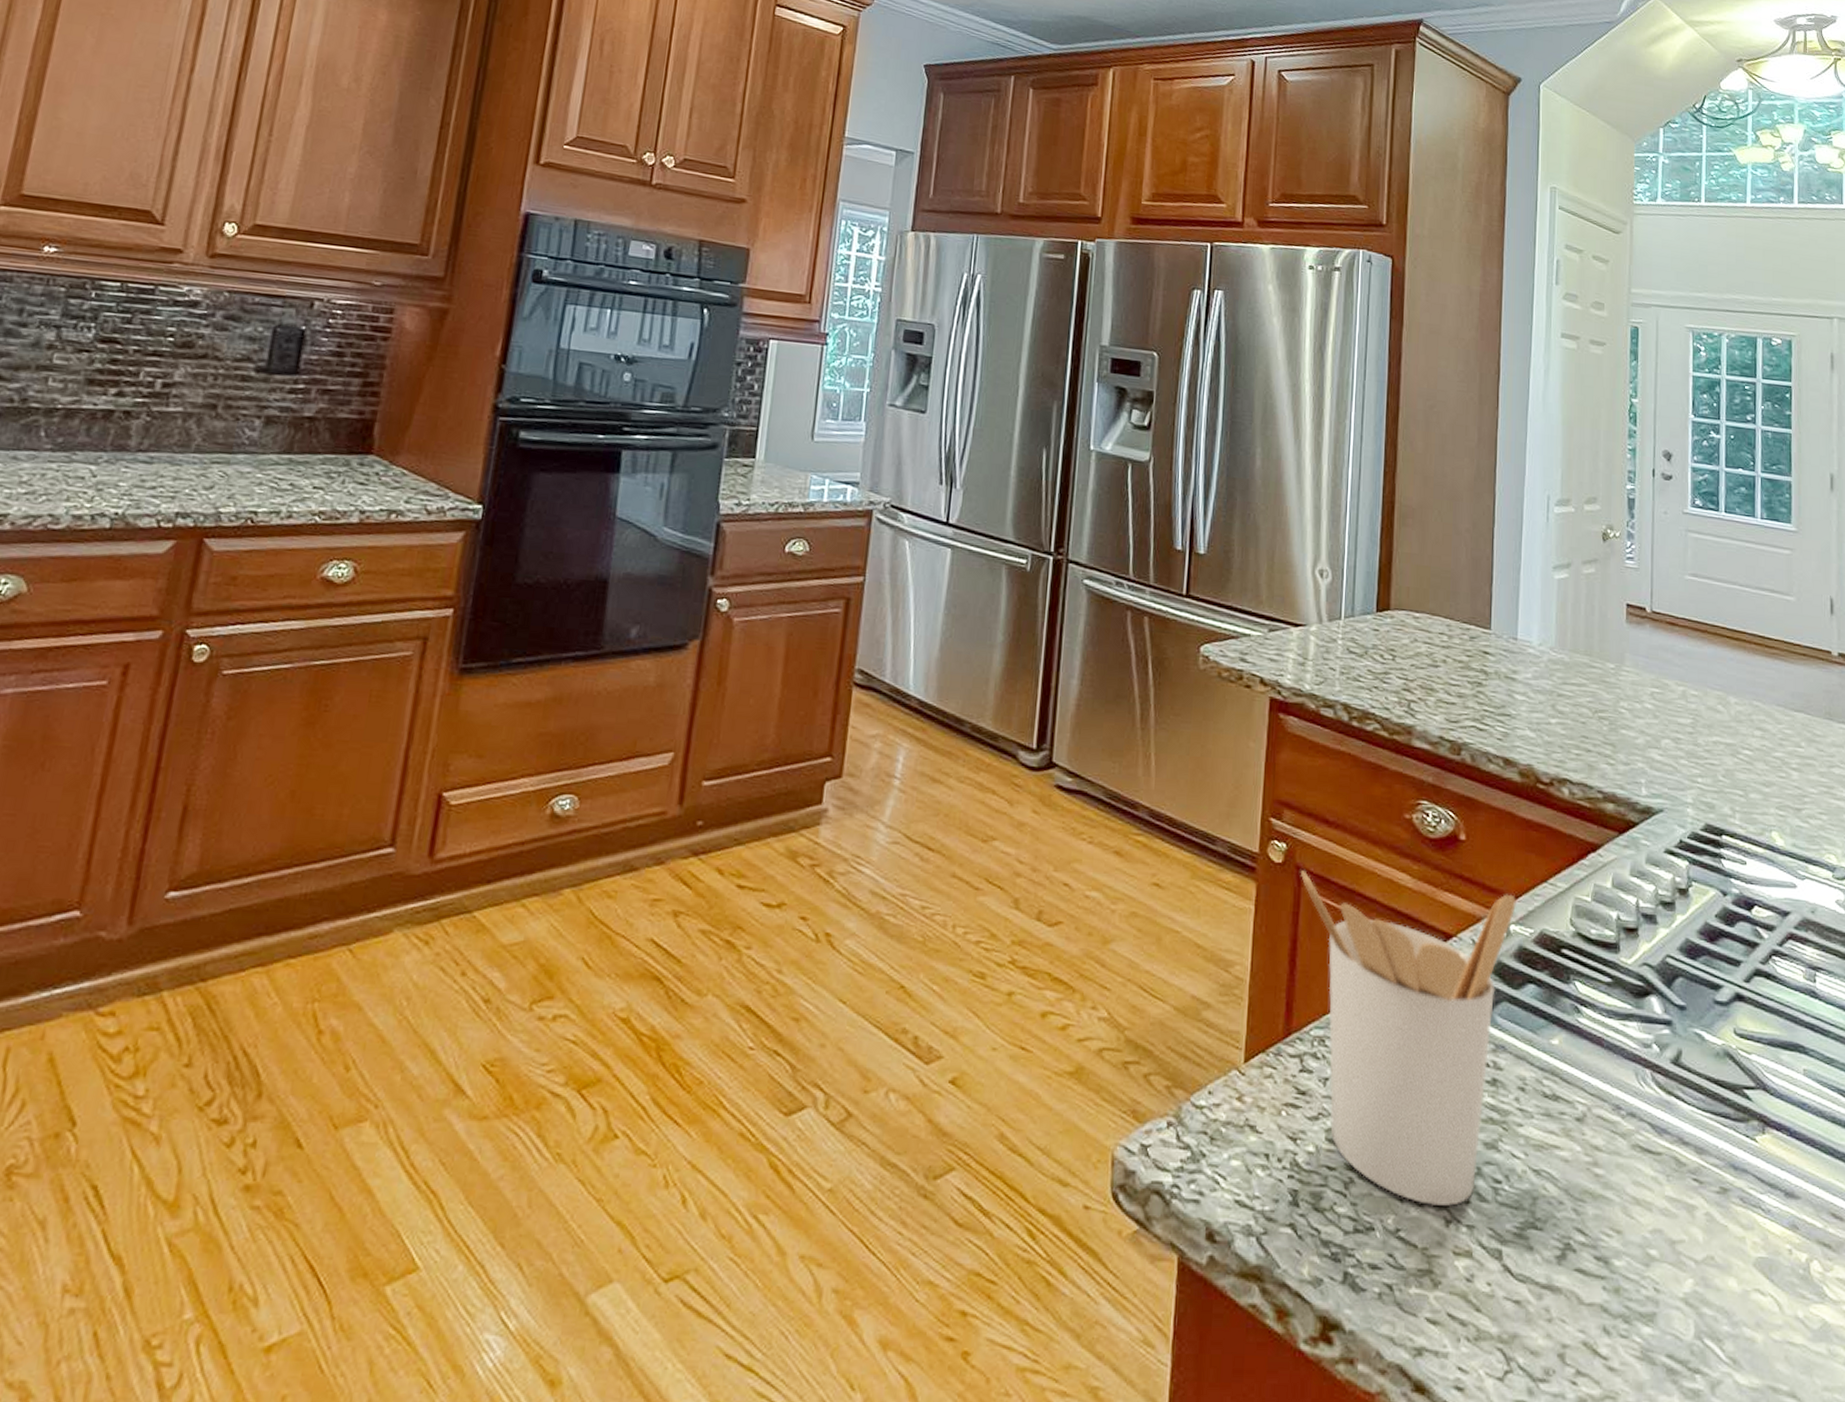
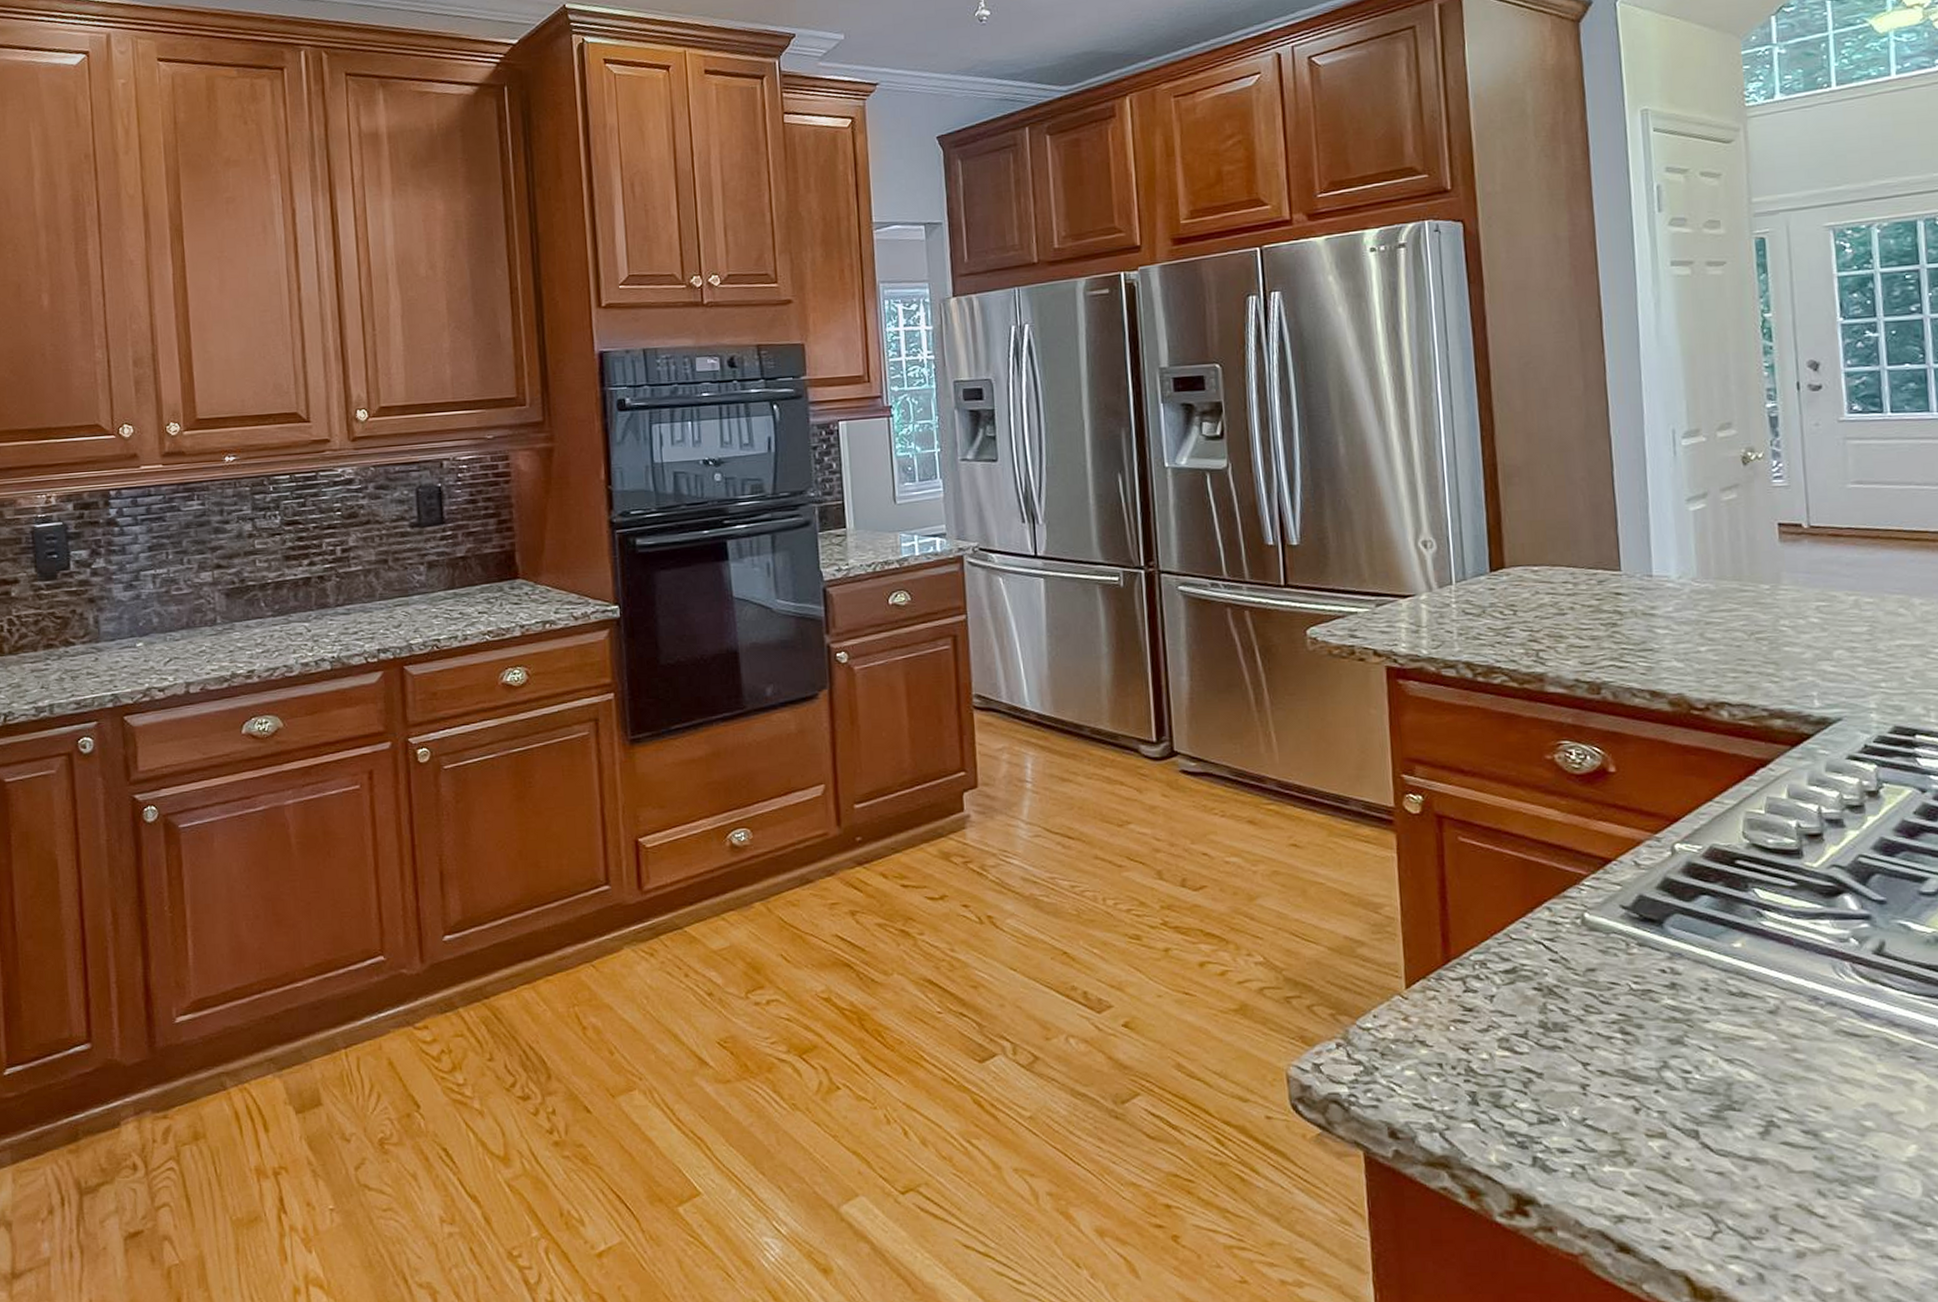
utensil holder: present [1301,870,1516,1207] -> none [1441,816,1680,1098]

